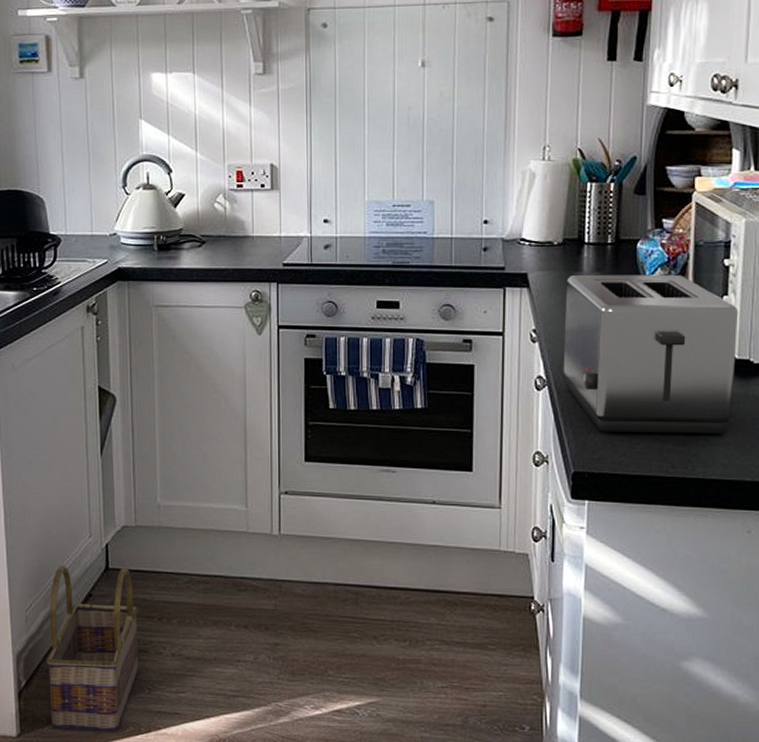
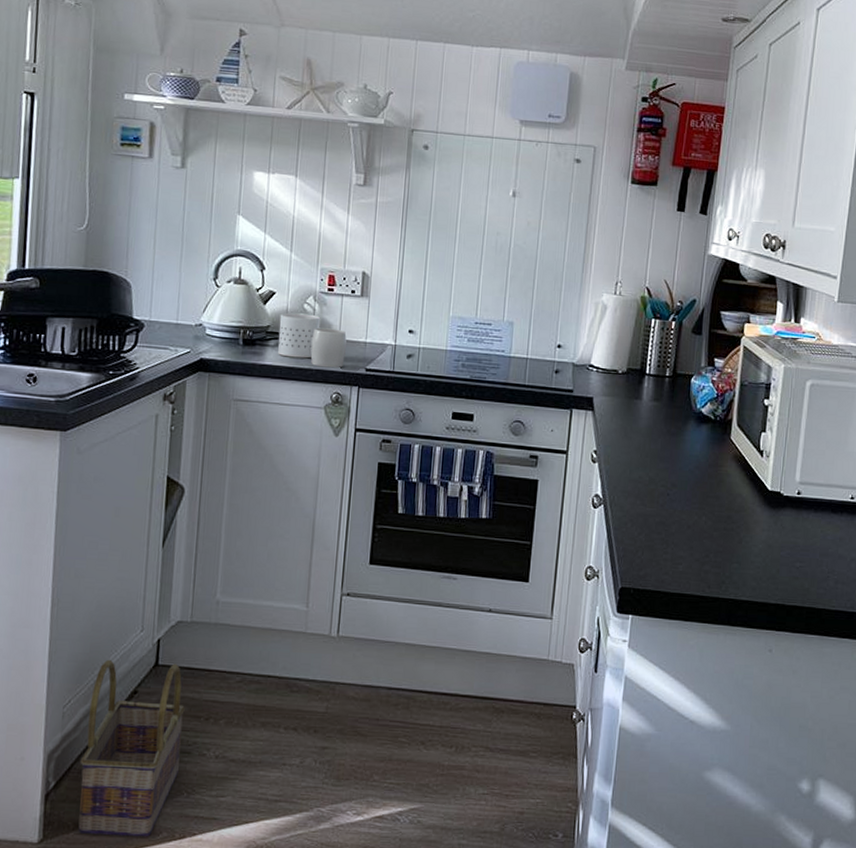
mug: none [191,213,233,259] -> present [277,312,321,359]
mug: none [225,225,262,266] -> present [310,327,347,368]
toaster: present [563,274,739,434] -> none [618,402,774,559]

